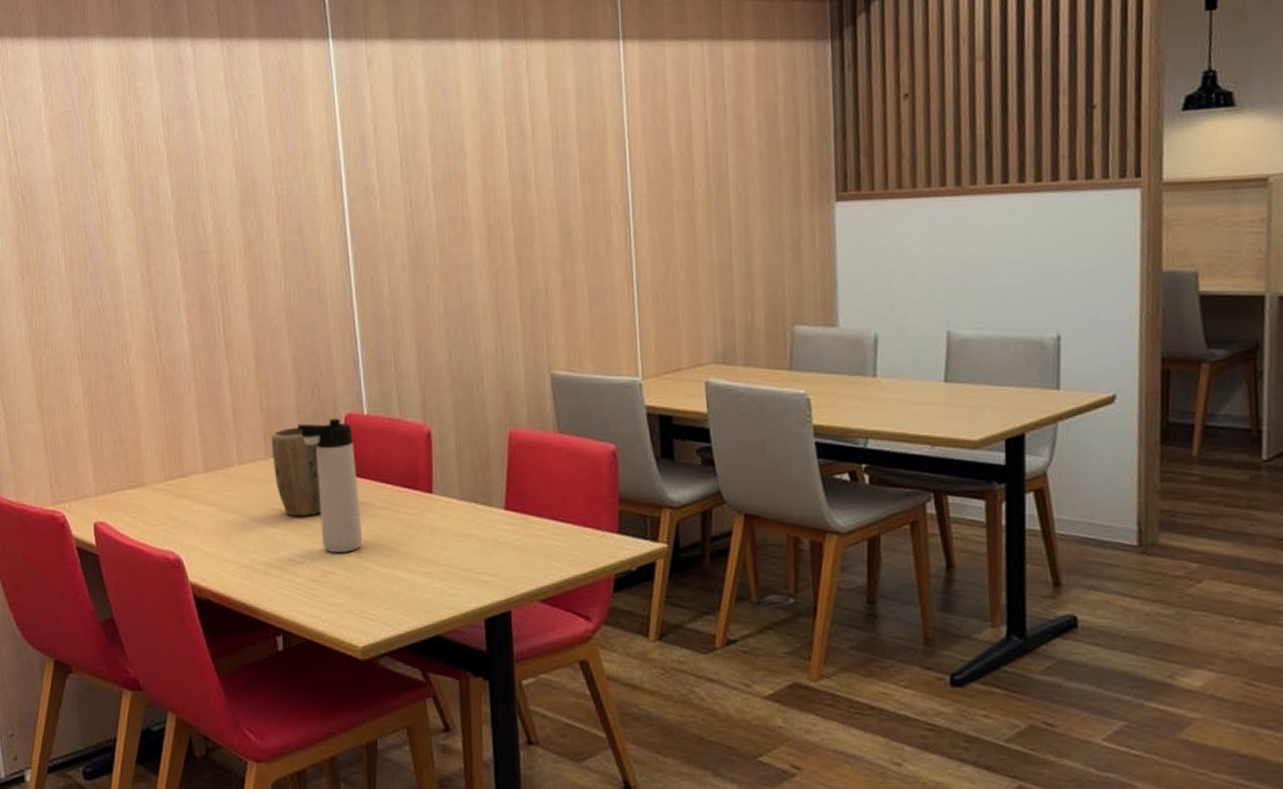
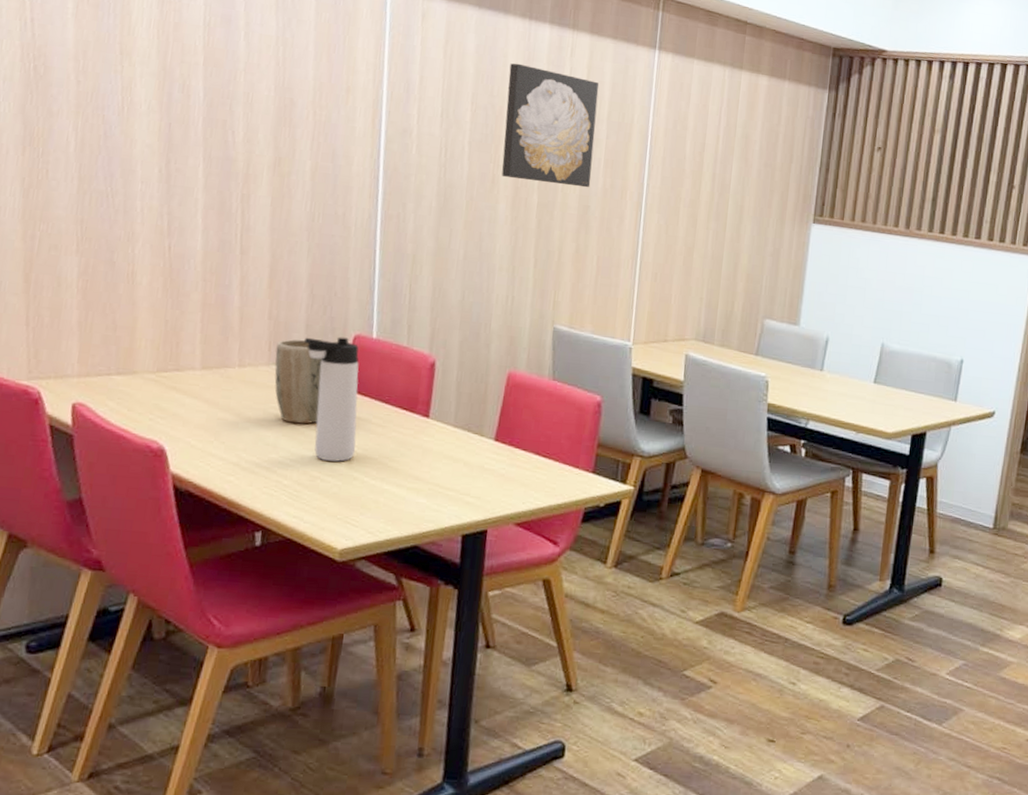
wall art: none [464,89,569,217] -> present [502,63,600,188]

